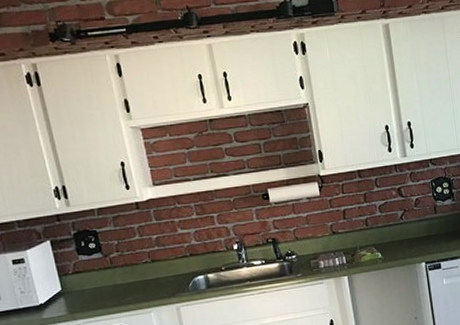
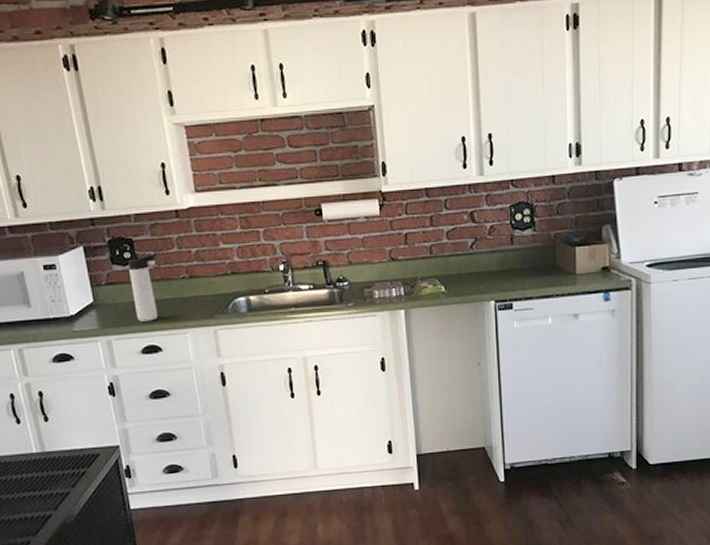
thermos bottle: none [93,242,123,305] -> present [128,253,158,322]

